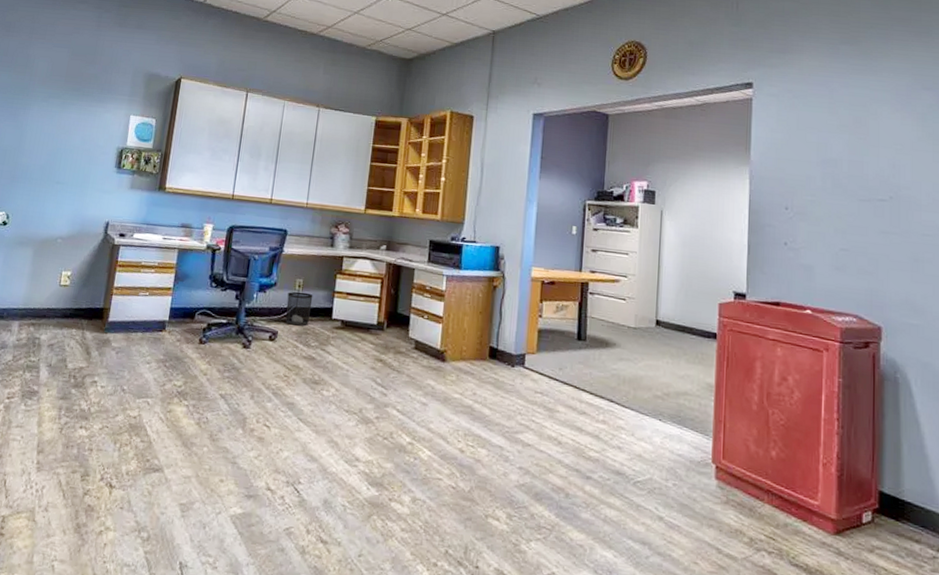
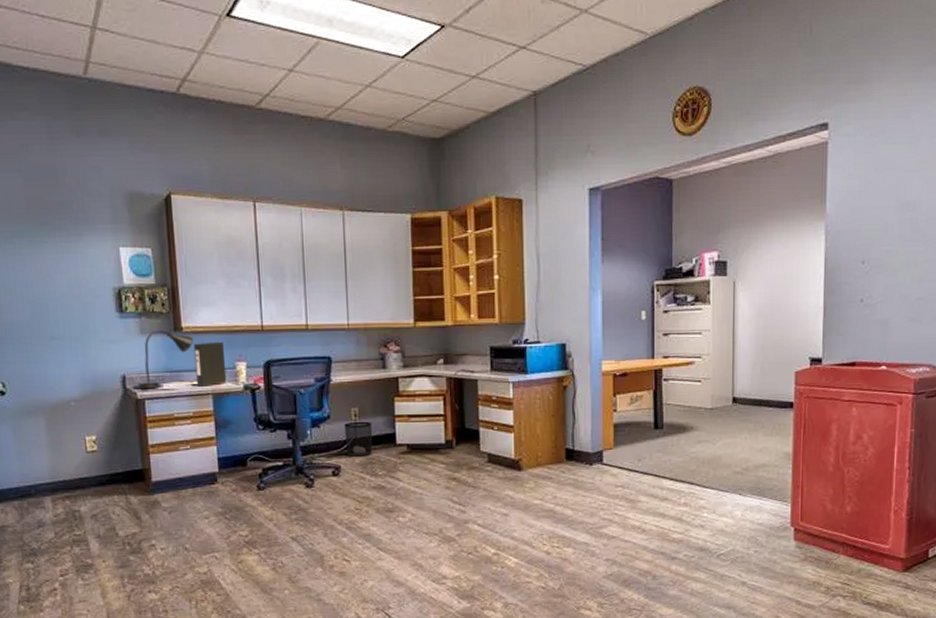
desk lamp: none [112,187,173,238] -> present [132,330,193,390]
binder: none [167,202,197,242] -> present [193,341,227,388]

